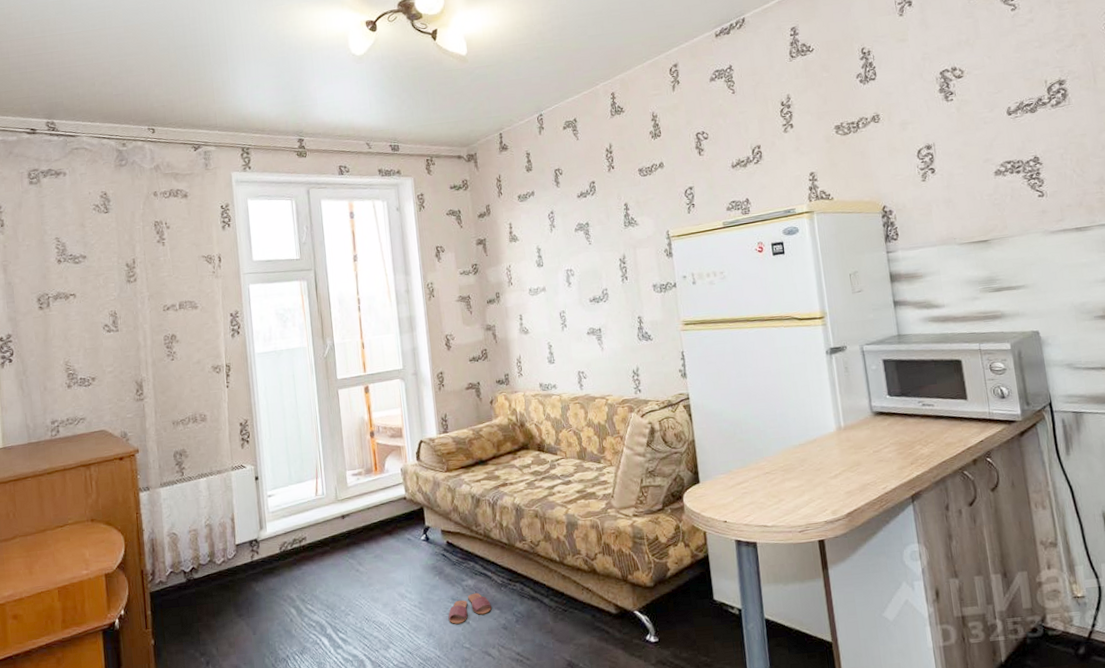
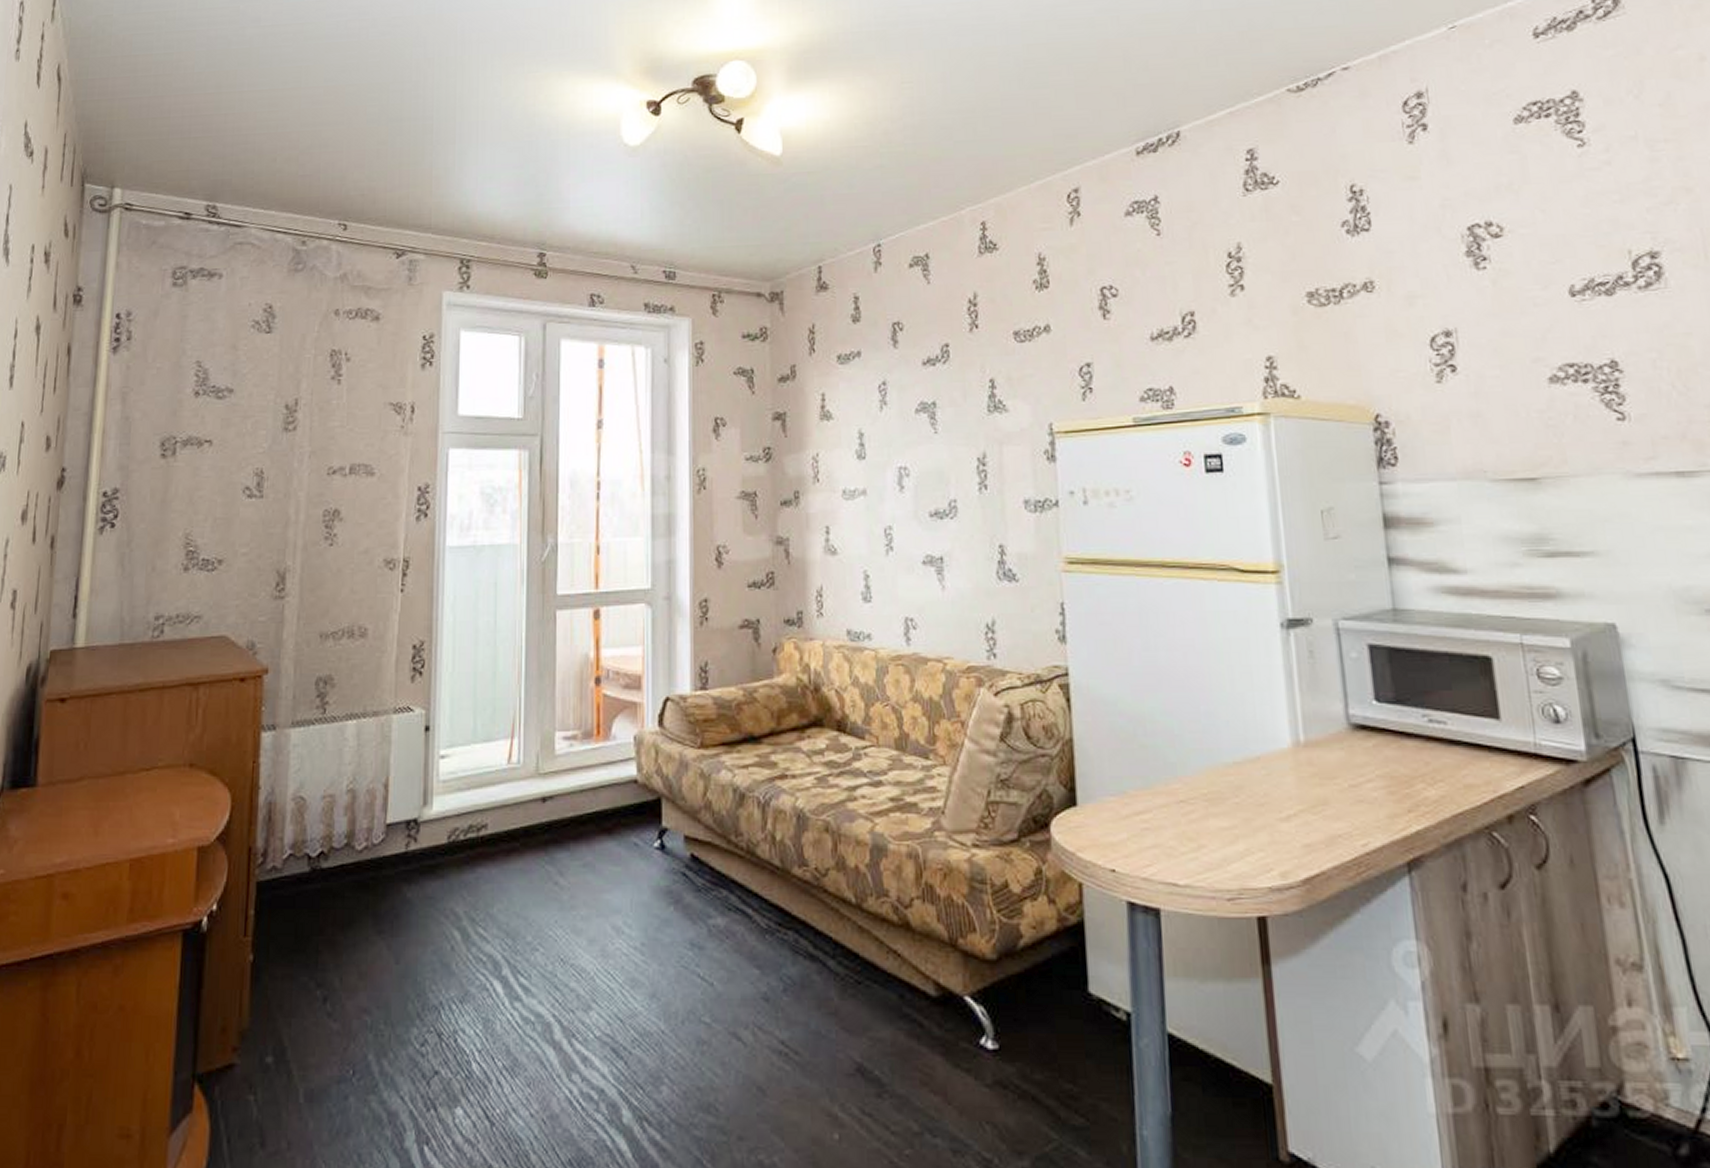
slippers: present [448,592,492,624] -> none [682,938,748,984]

